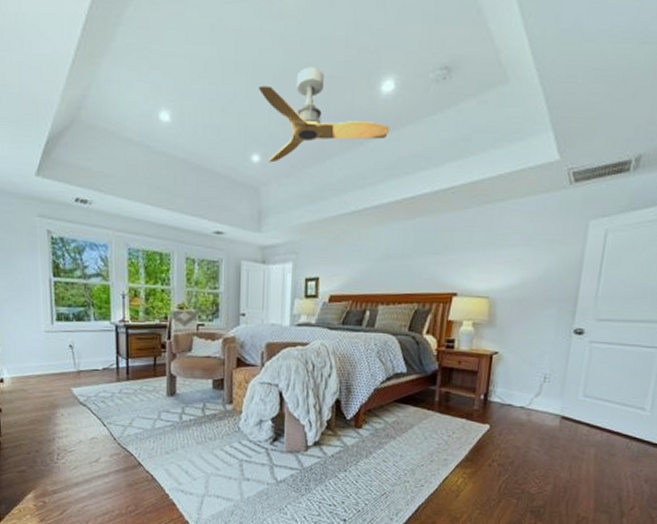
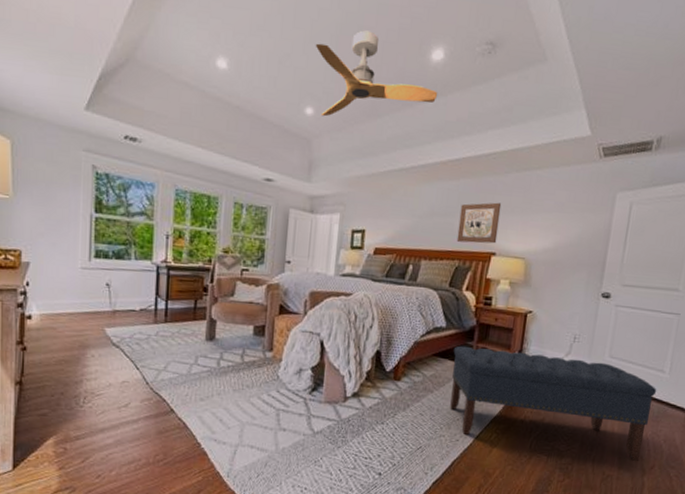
bench: none [413,391,637,502] -> present [450,346,657,461]
wall art: none [415,240,462,285] -> present [456,202,502,244]

